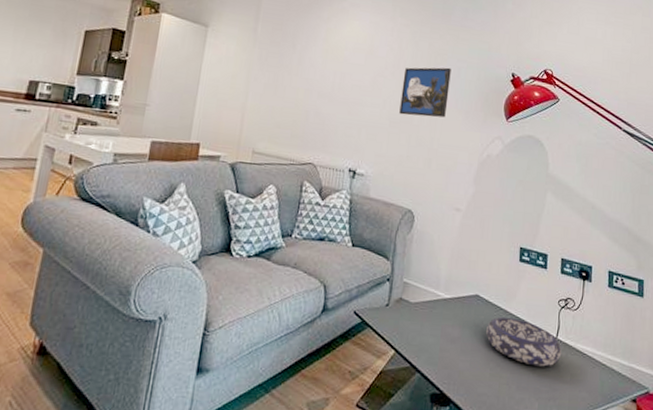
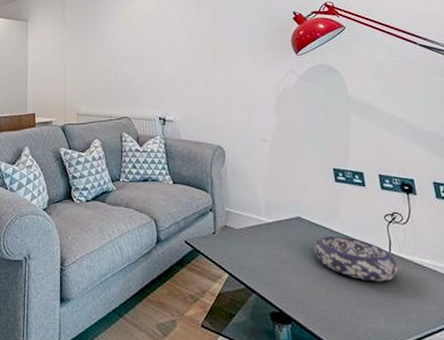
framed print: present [399,67,451,118] -> none [192,17,237,65]

